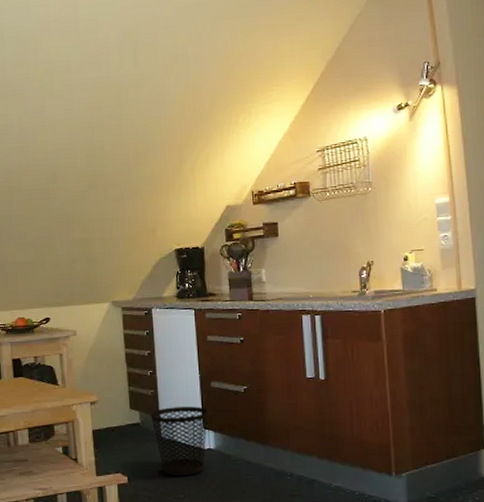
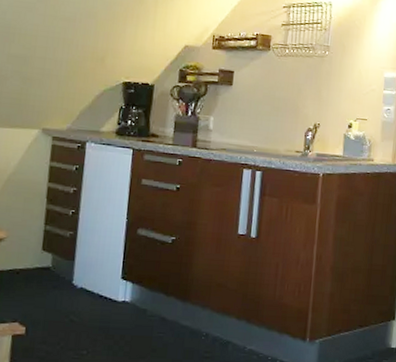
wastebasket: present [151,406,208,477] -> none [64,252,130,330]

